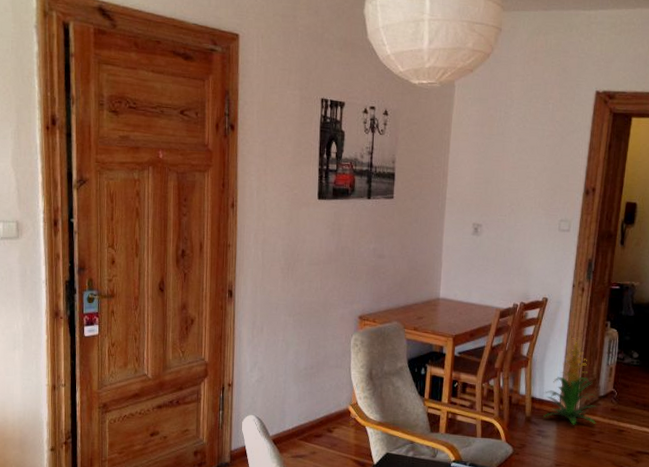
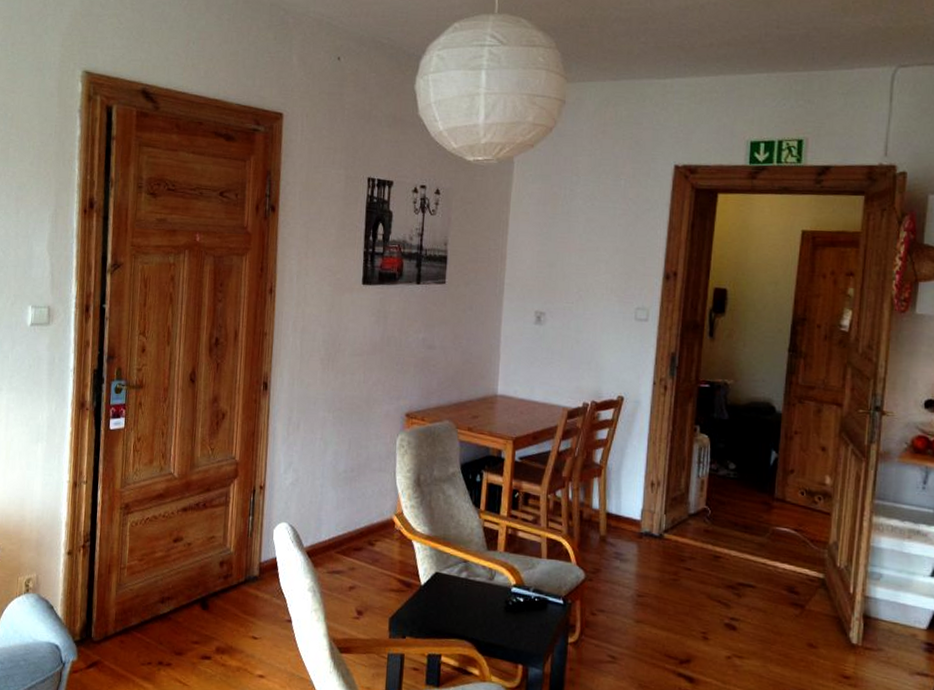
indoor plant: present [543,338,597,425] -> none [621,444,687,548]

